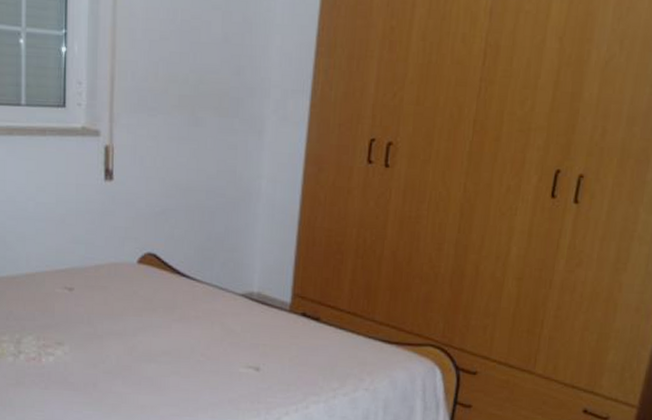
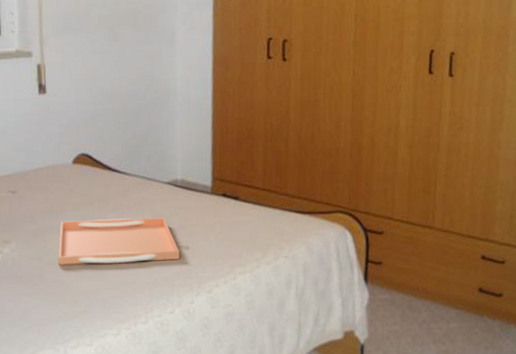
serving tray: none [115,326,249,381] -> present [58,218,180,265]

